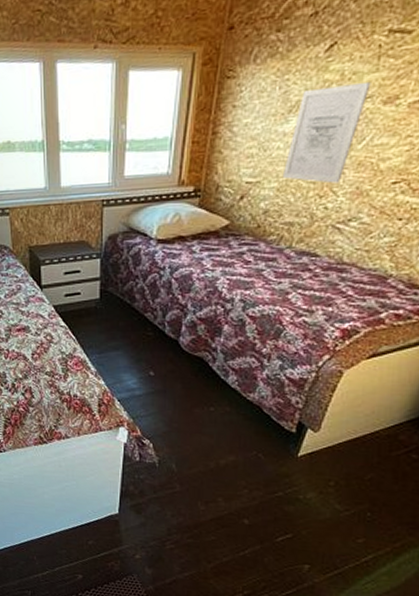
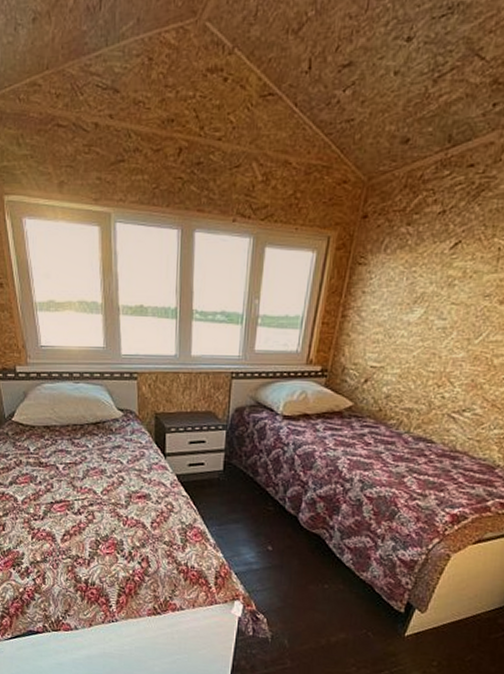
wall art: present [282,81,371,184] -> none [404,281,490,374]

